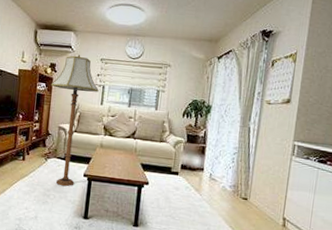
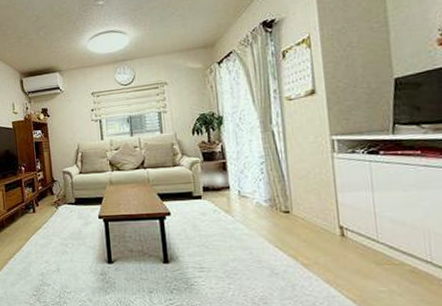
floor lamp: present [50,55,99,187] -> none [46,94,96,233]

